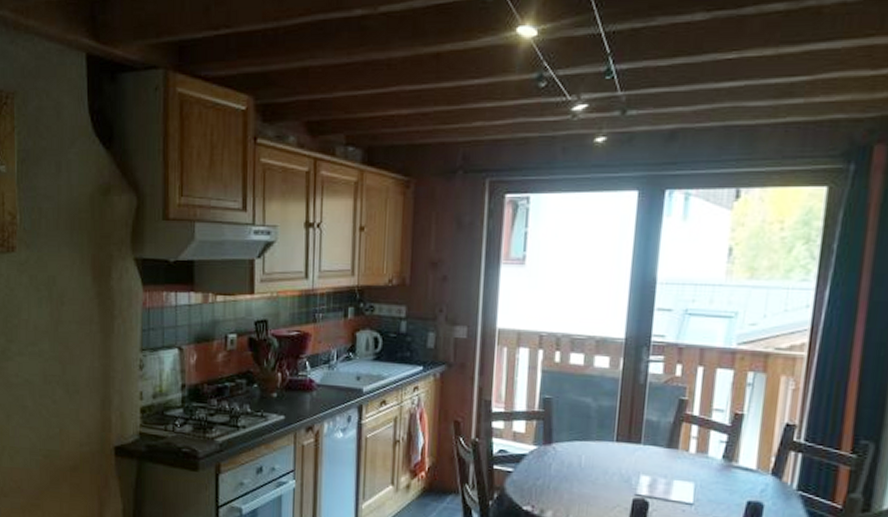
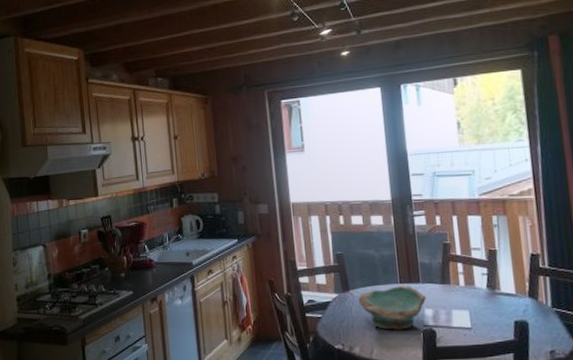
bowl: none [561,444,645,497] -> present [358,286,426,330]

